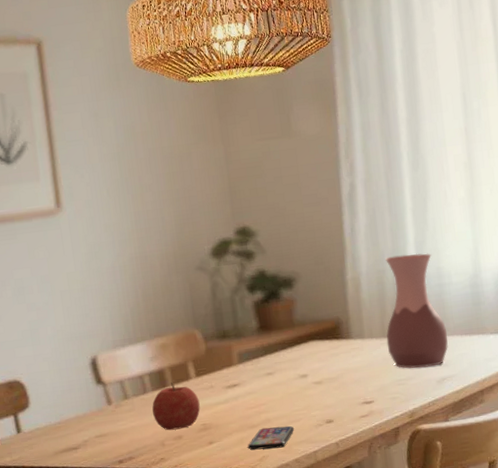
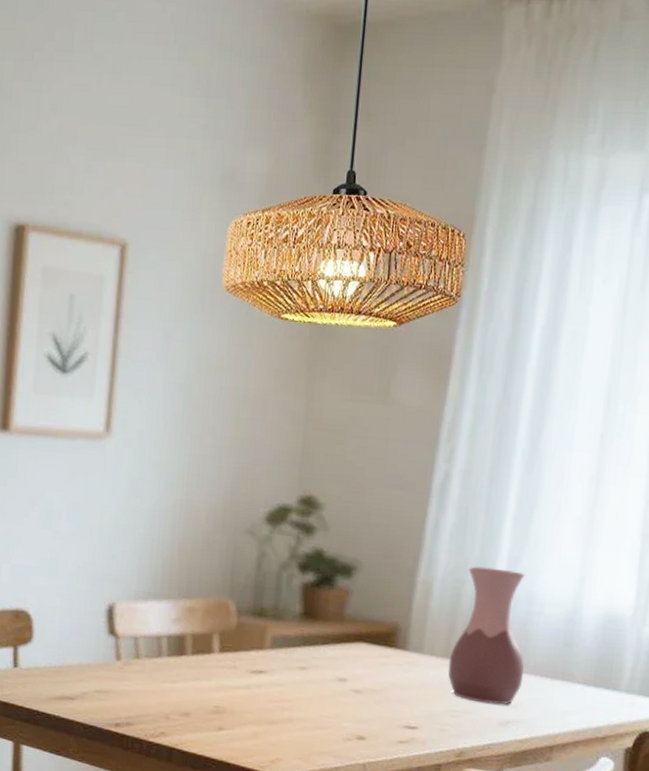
fruit: present [152,382,200,431] -> none [163,651,218,706]
smartphone: present [247,425,295,450] -> none [260,726,319,754]

